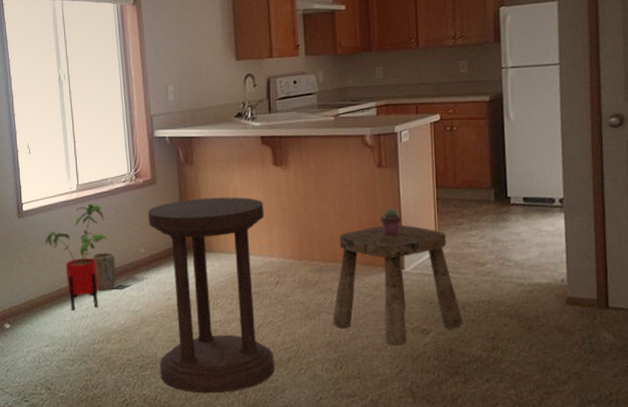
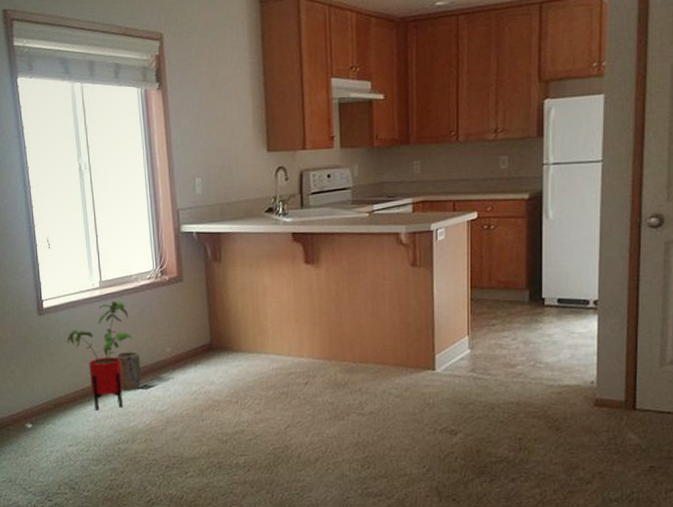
side table: present [148,197,275,394] -> none [174,295,302,493]
stool: present [332,225,463,347] -> none [361,325,491,447]
potted succulent: present [381,208,402,236] -> none [413,308,434,337]

